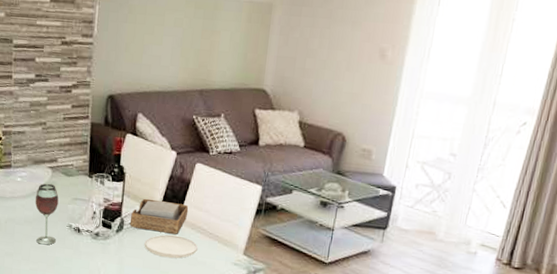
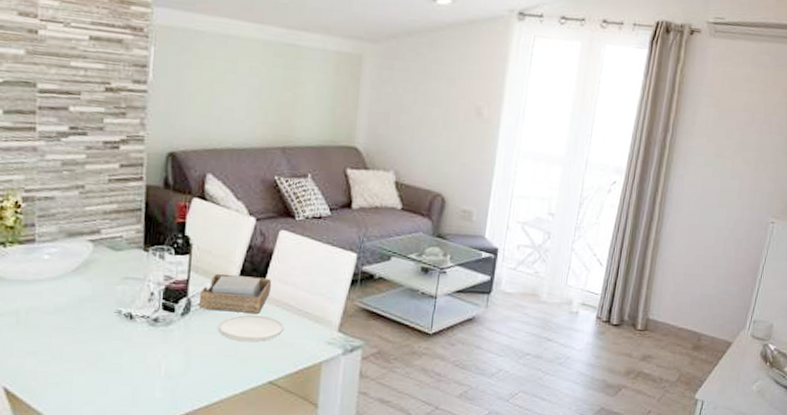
wineglass: present [35,183,59,245] -> none [69,260,103,338]

